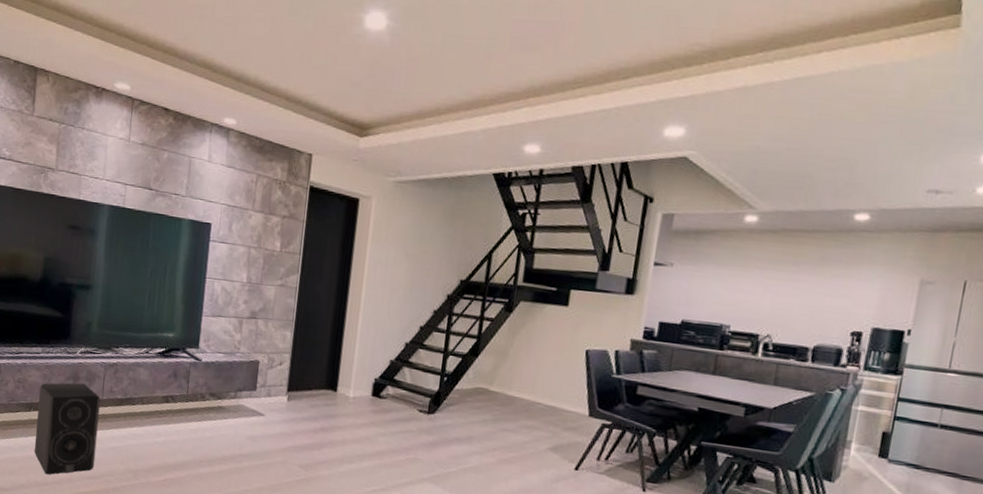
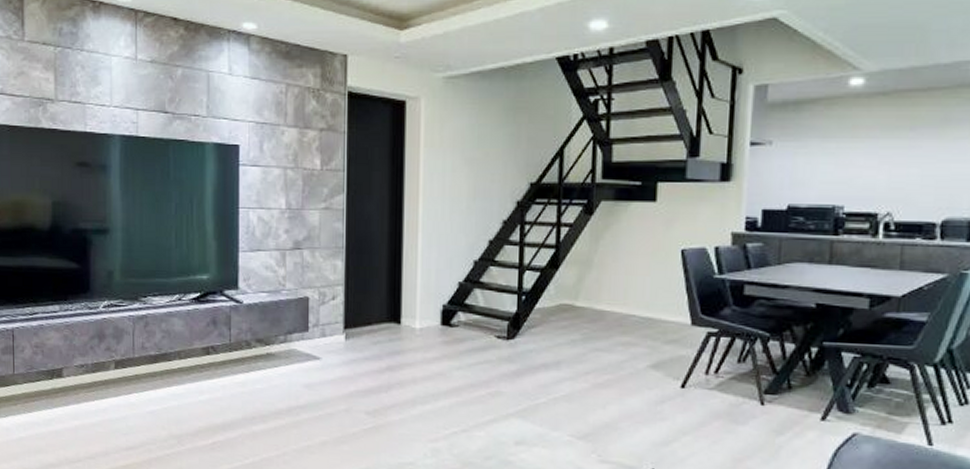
speaker: present [34,382,100,475] -> none [61,341,132,450]

